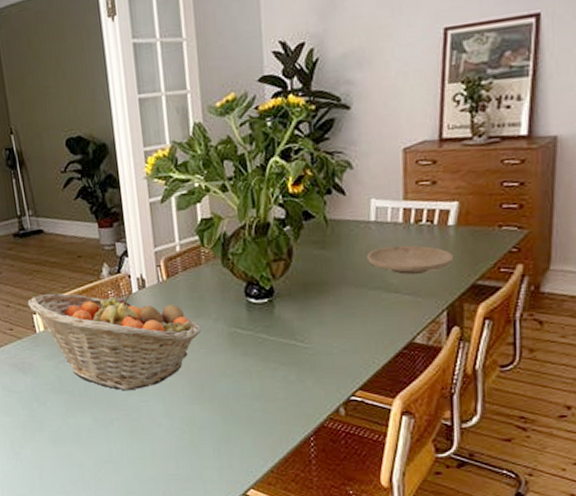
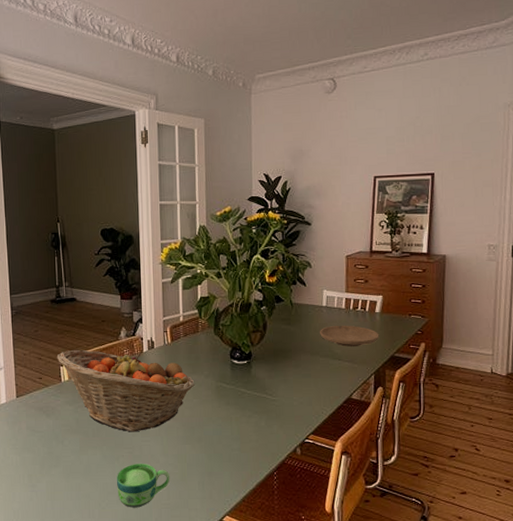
cup: none [112,428,178,479] -> present [117,464,170,508]

